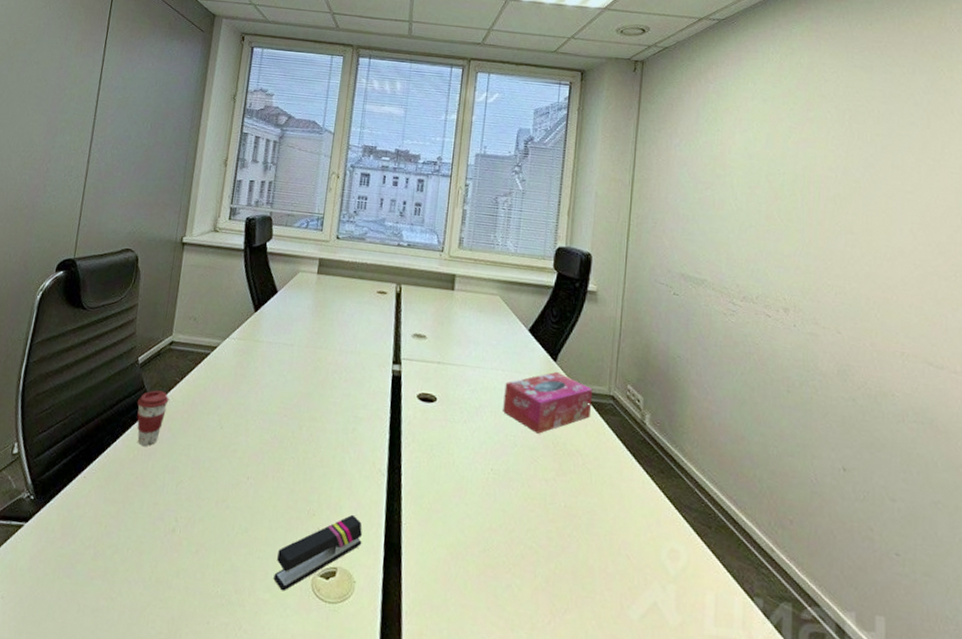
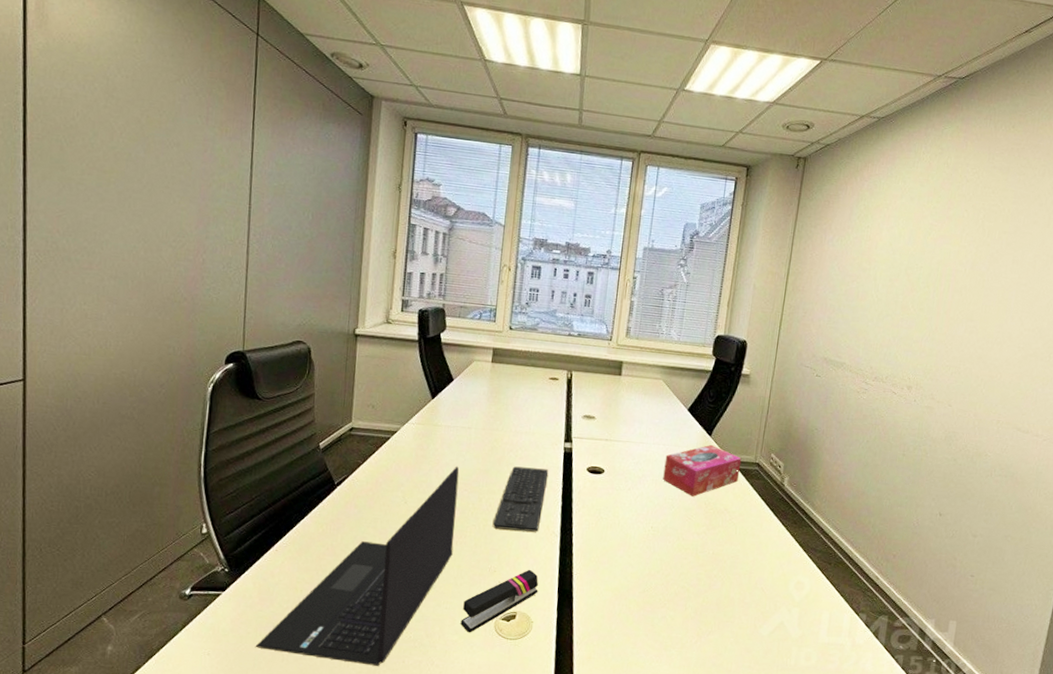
laptop: none [51,387,280,626] -> present [255,466,460,666]
coffee cup: present [137,390,169,446] -> none [321,472,353,521]
keyboard: none [312,390,376,469] -> present [492,466,549,532]

